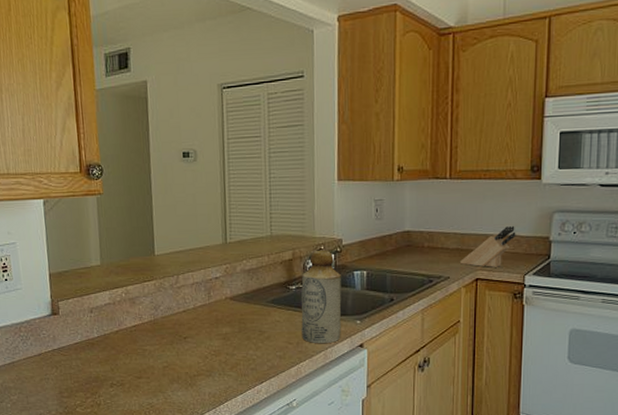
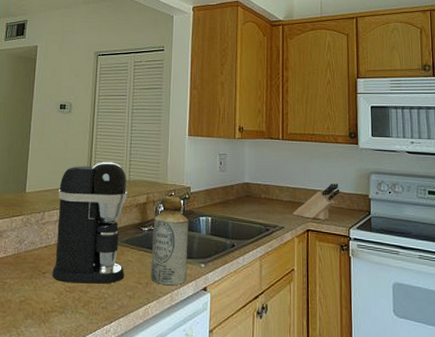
coffee maker: none [192,216,273,347] -> present [52,162,127,284]

